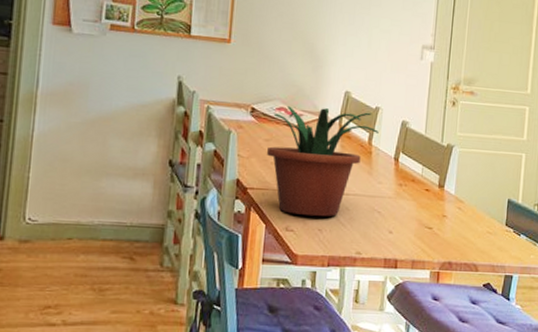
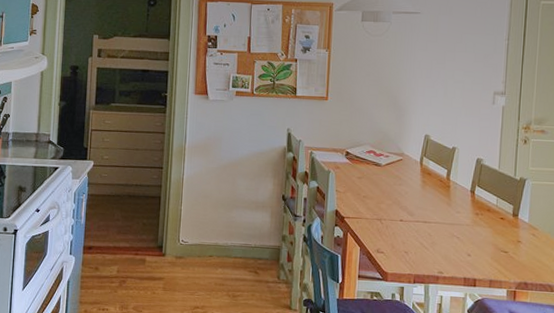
potted plant: present [267,106,379,217] -> none [360,149,456,241]

